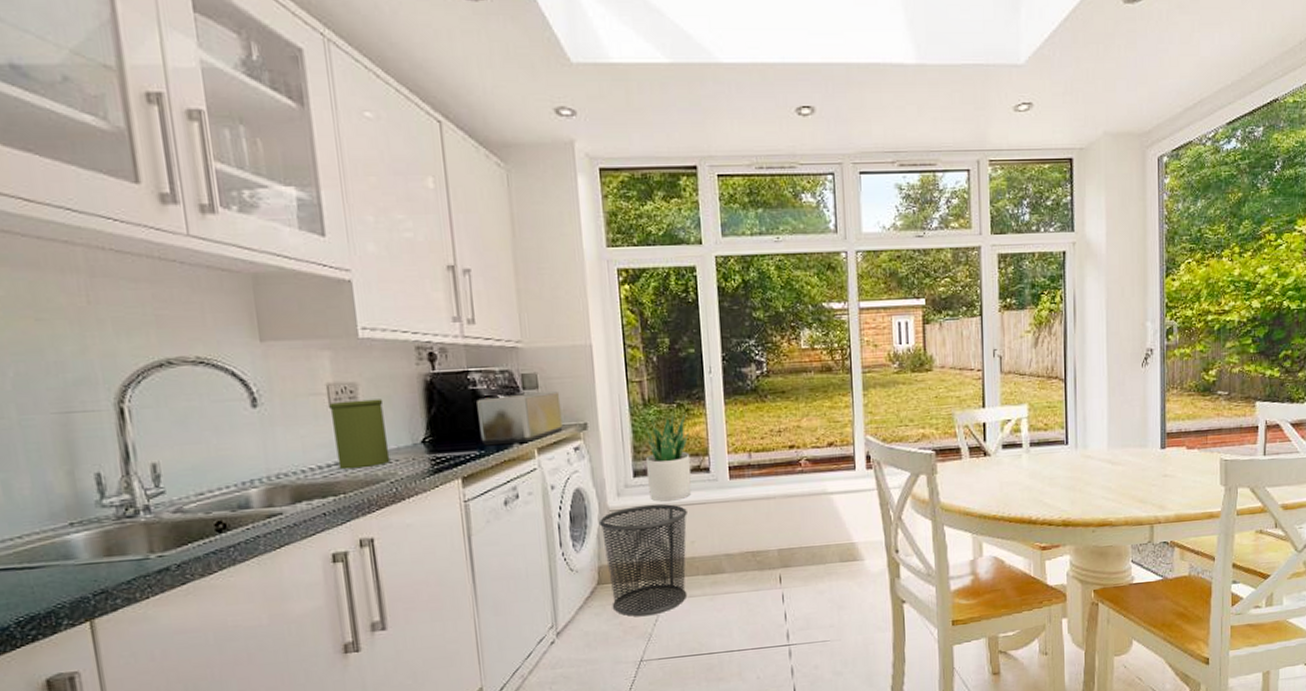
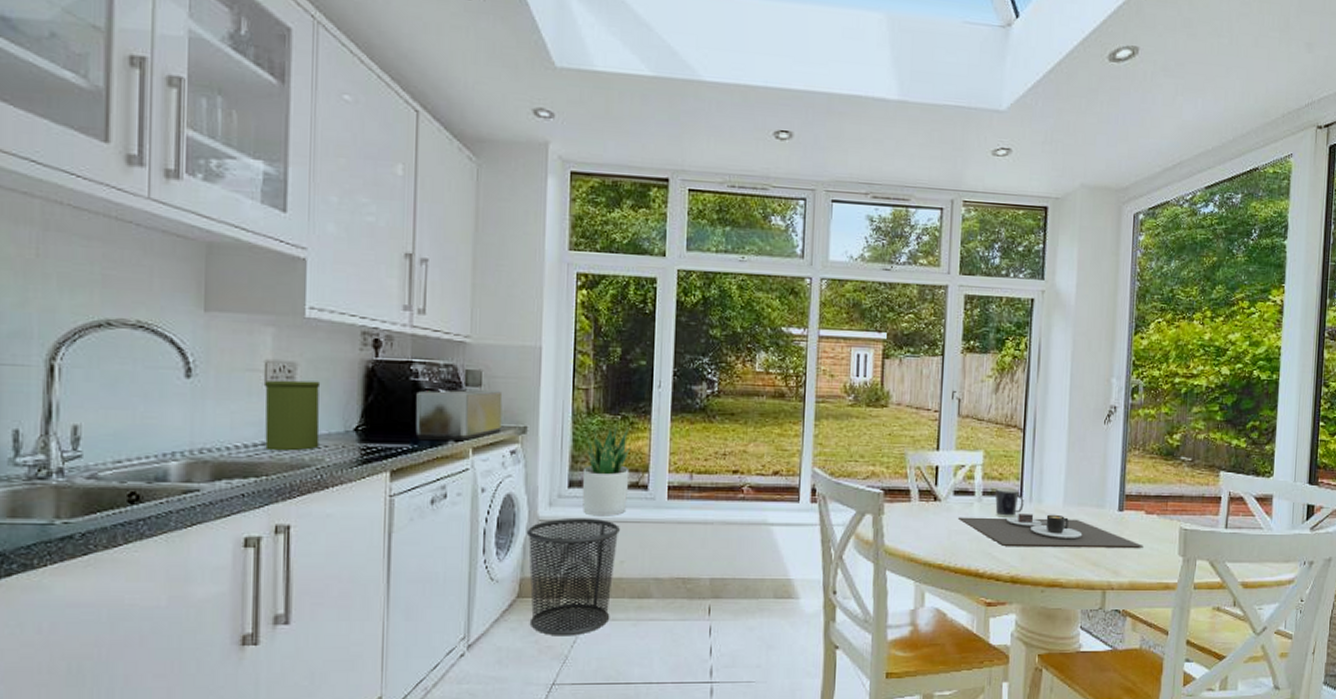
place setting: none [1008,458,1187,492] -> present [957,513,1143,548]
mug: none [1041,437,1070,466] -> present [994,487,1024,518]

